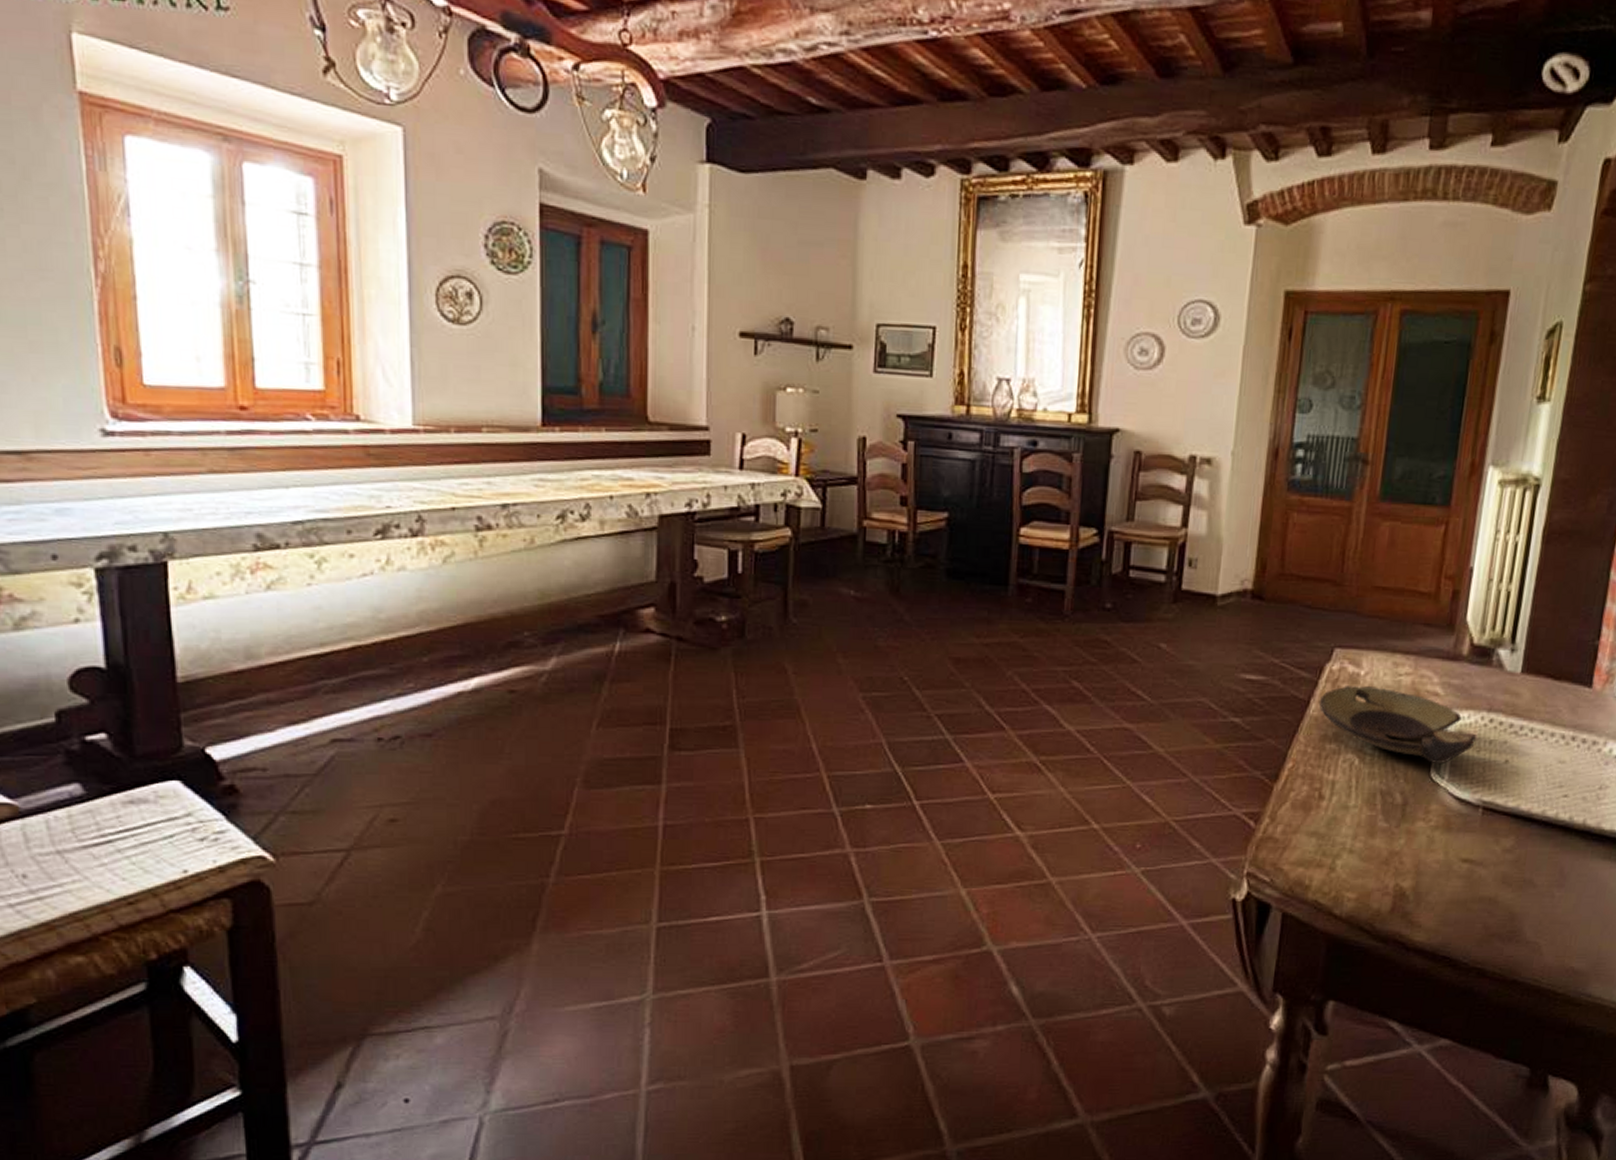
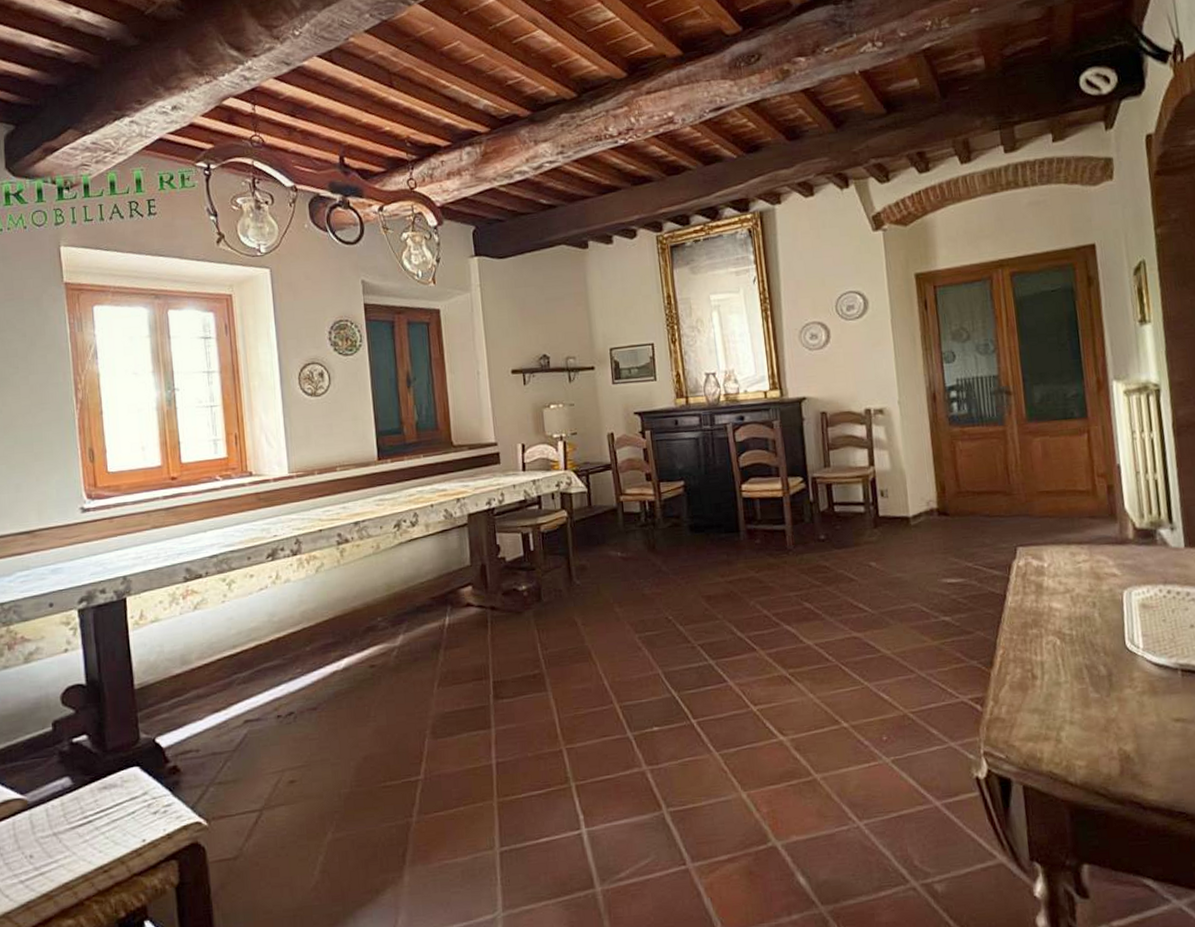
oil lamp: present [1318,685,1477,765] -> none [1013,574,1160,636]

